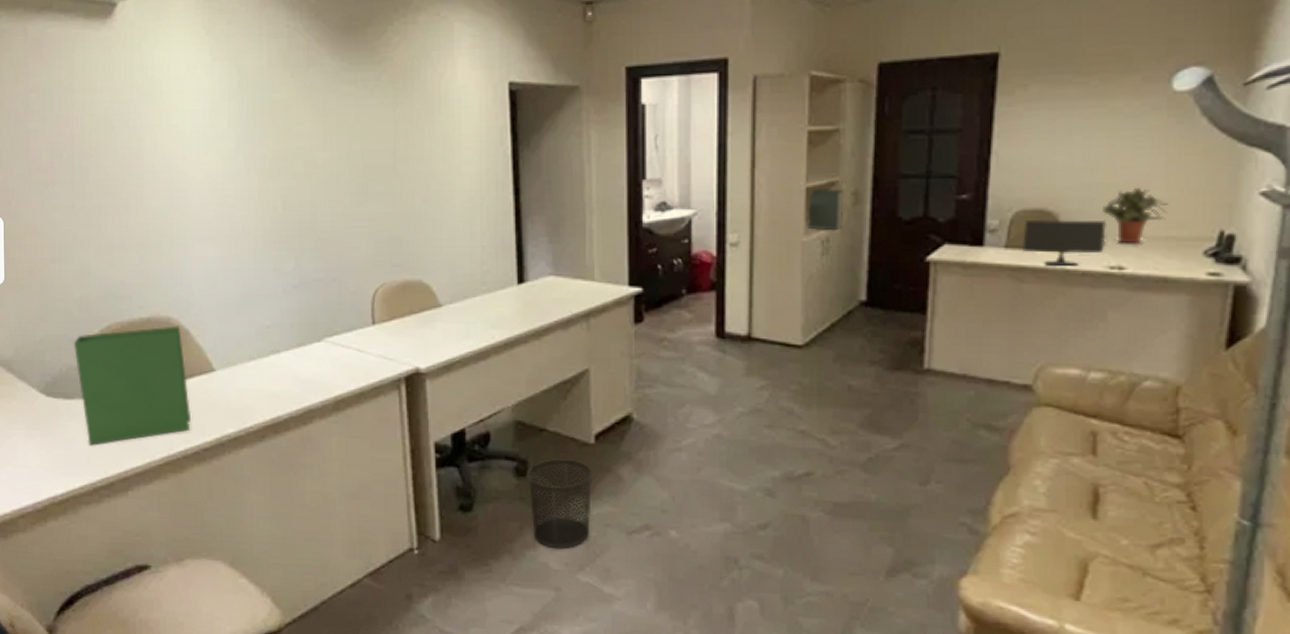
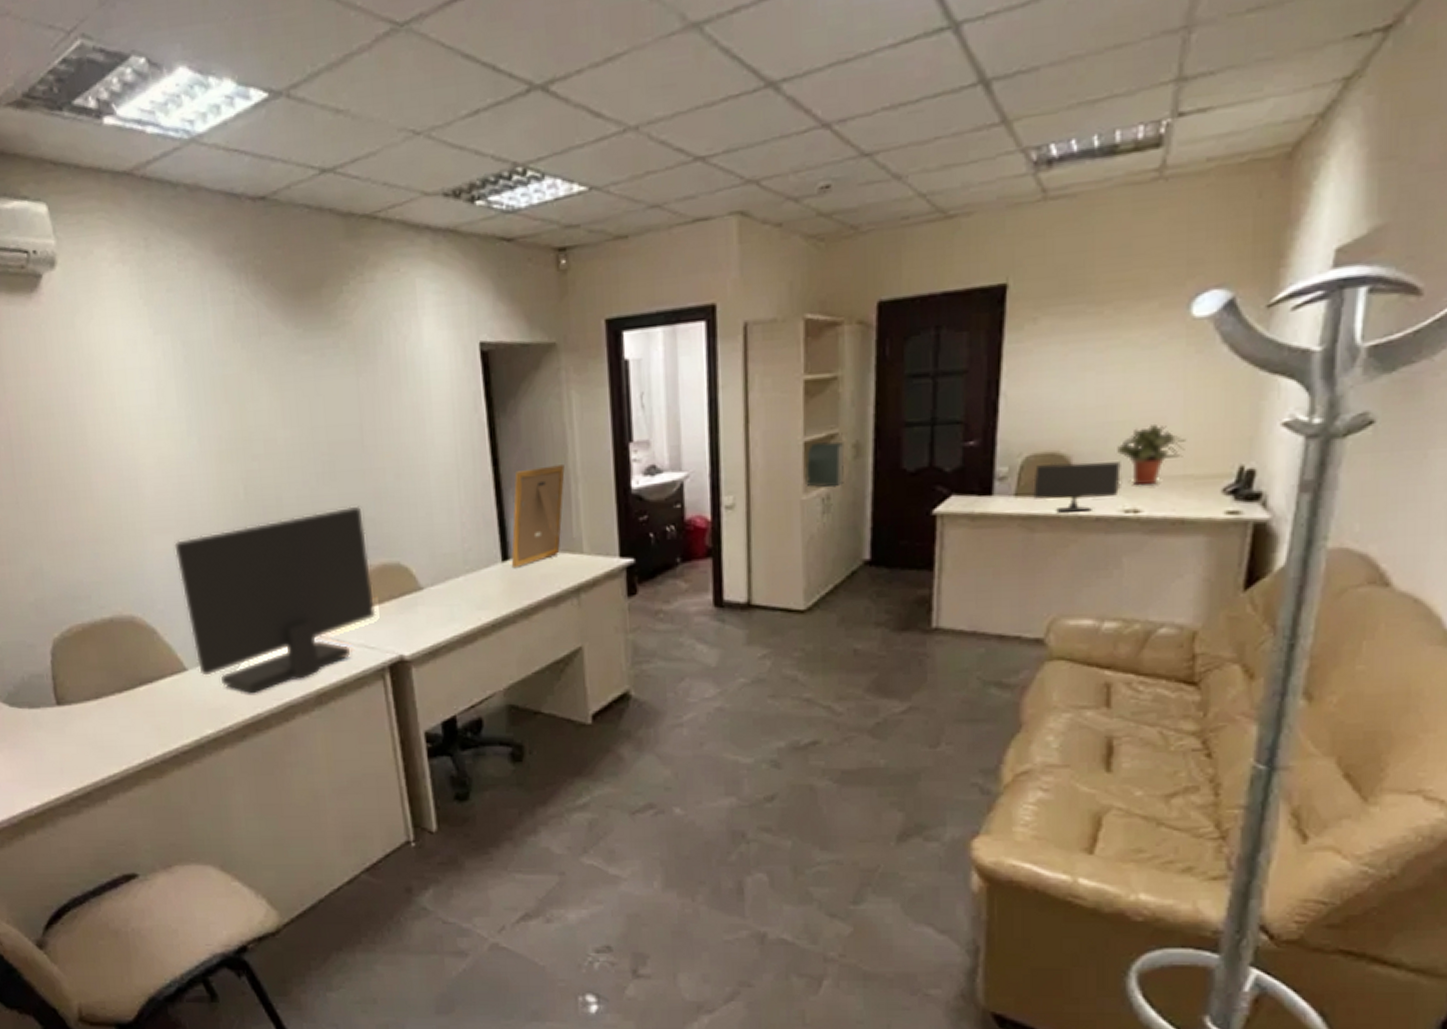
binder: present [73,326,192,445] -> none [32,625,167,755]
computer monitor: none [214,225,397,397] -> present [174,505,376,694]
picture frame: none [526,197,581,292] -> present [511,465,565,569]
waste bin: present [527,459,593,550] -> none [524,741,593,834]

